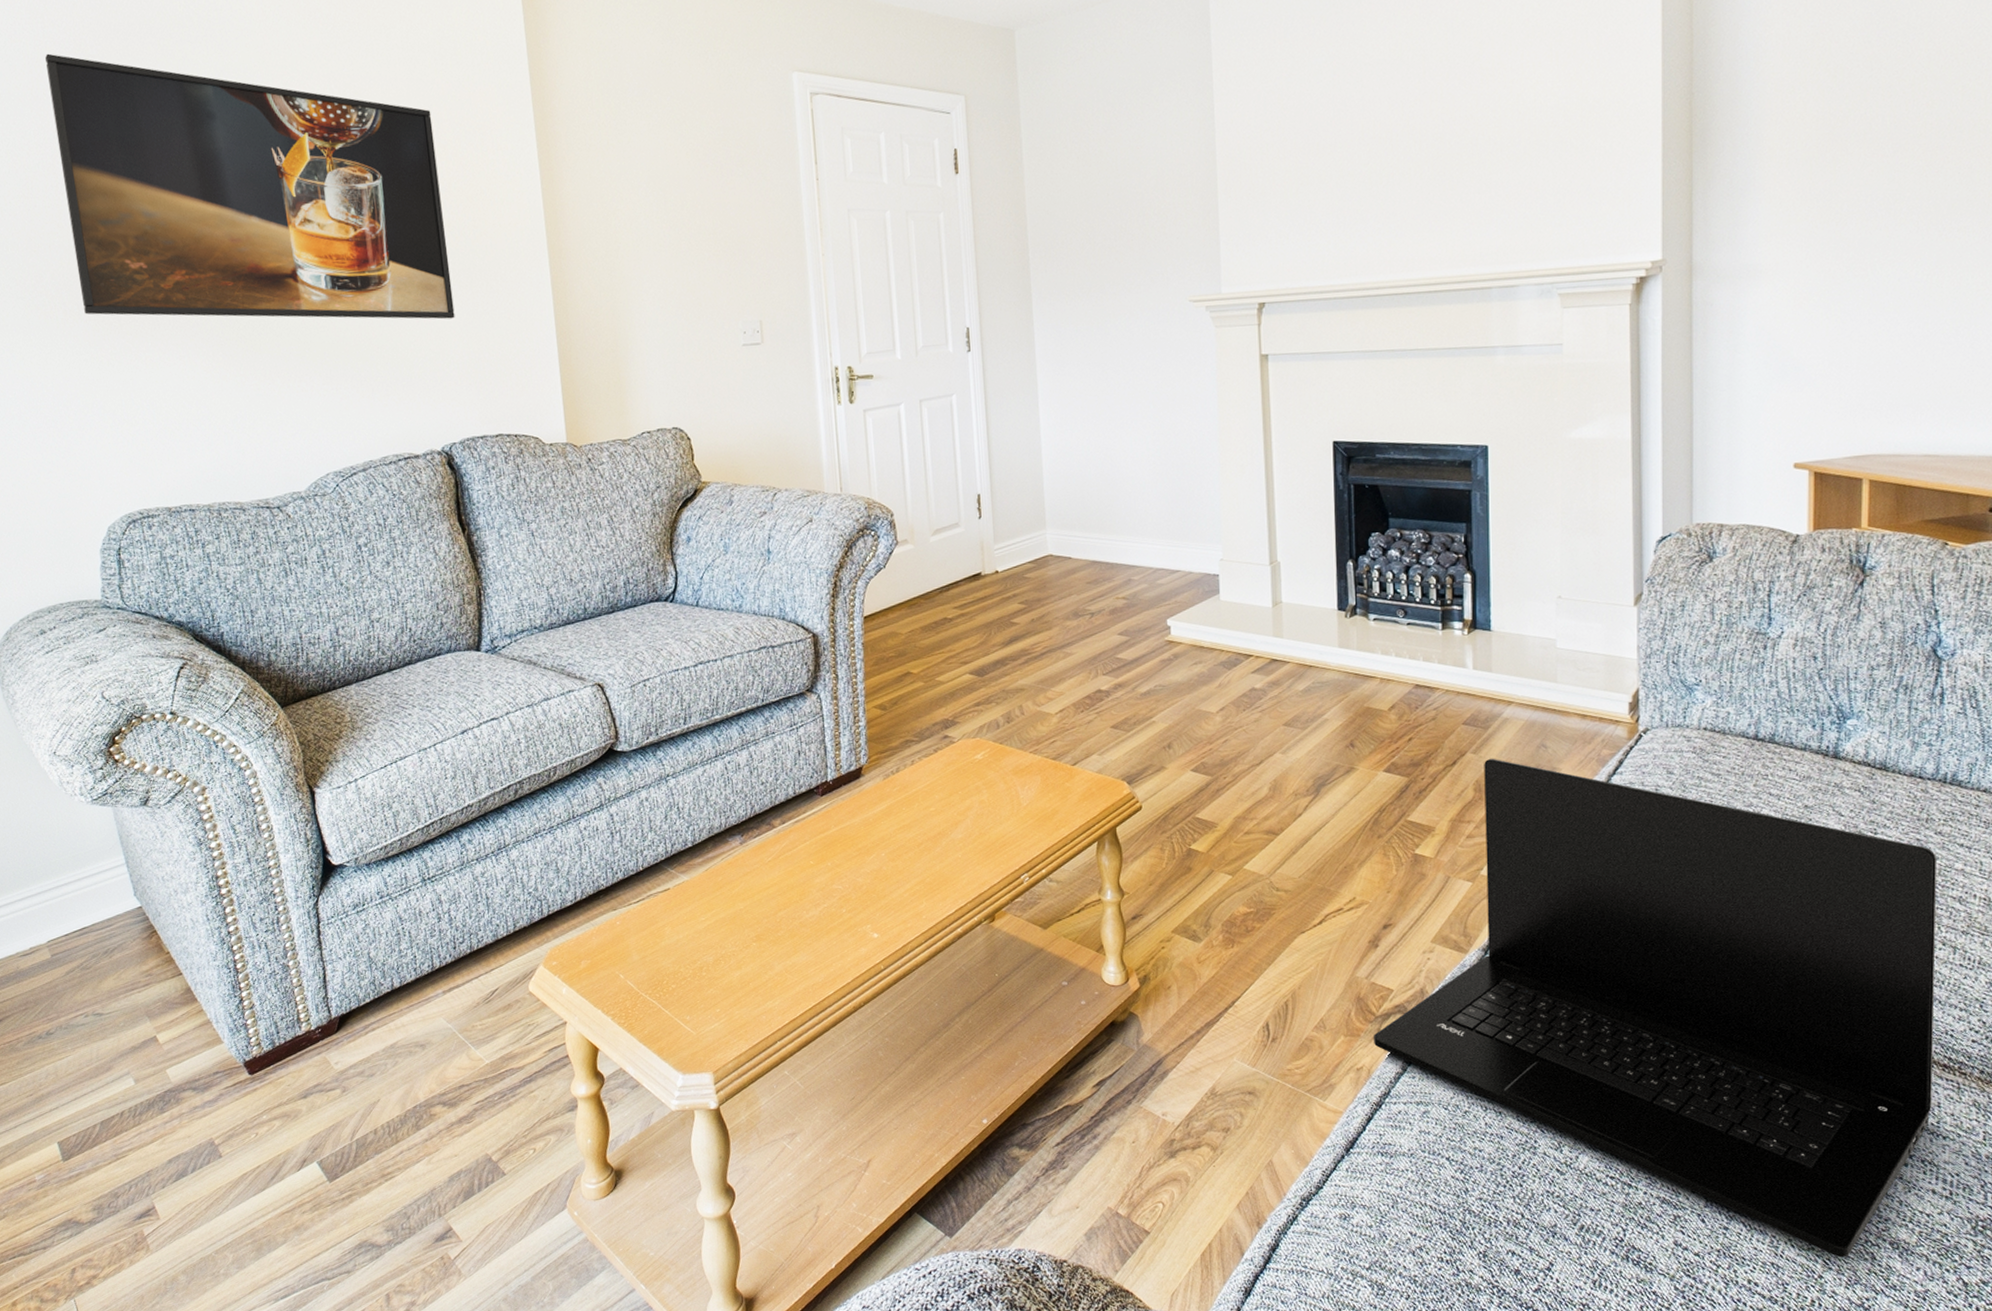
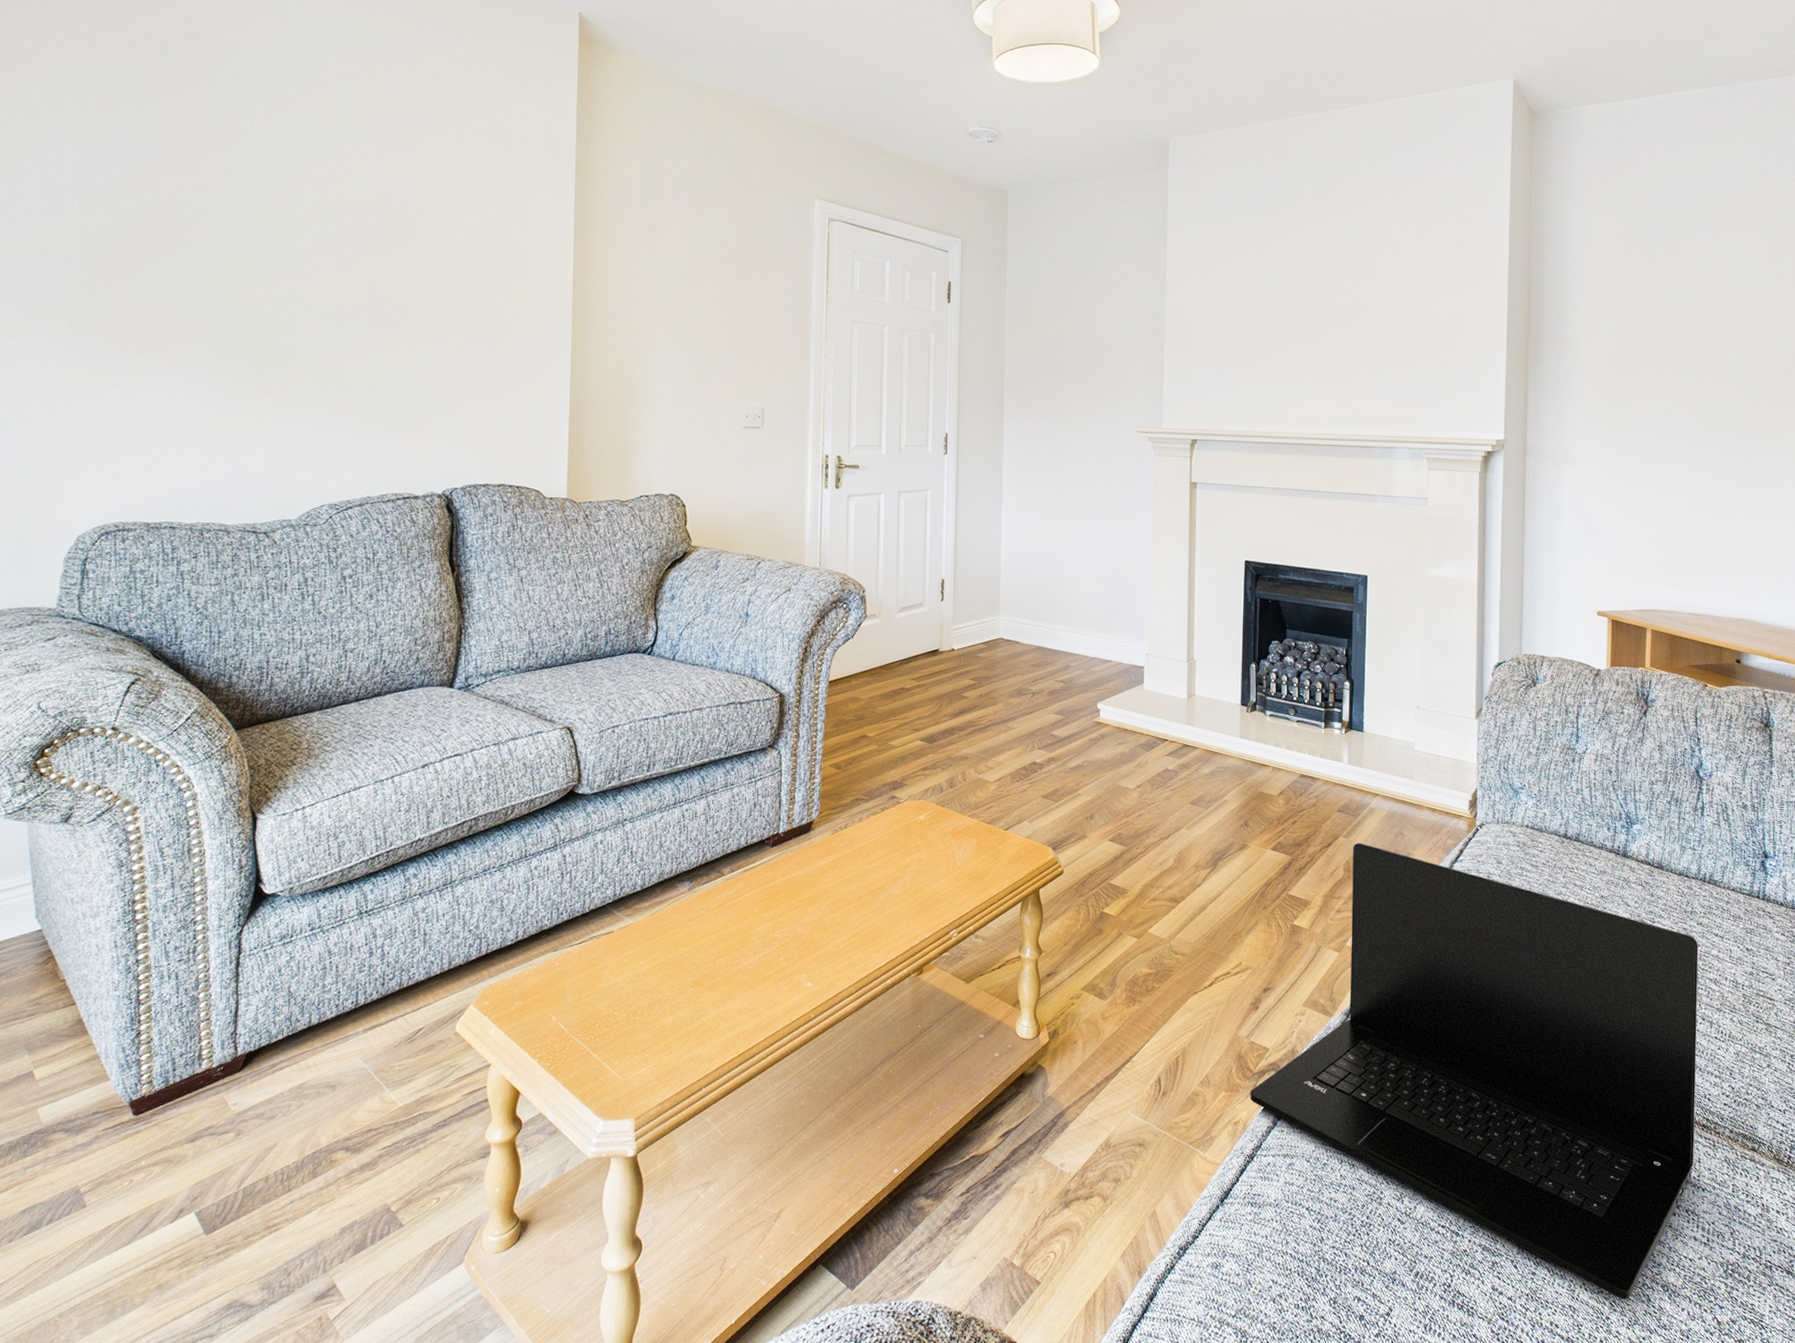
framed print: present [45,53,455,320] -> none [91,83,477,374]

